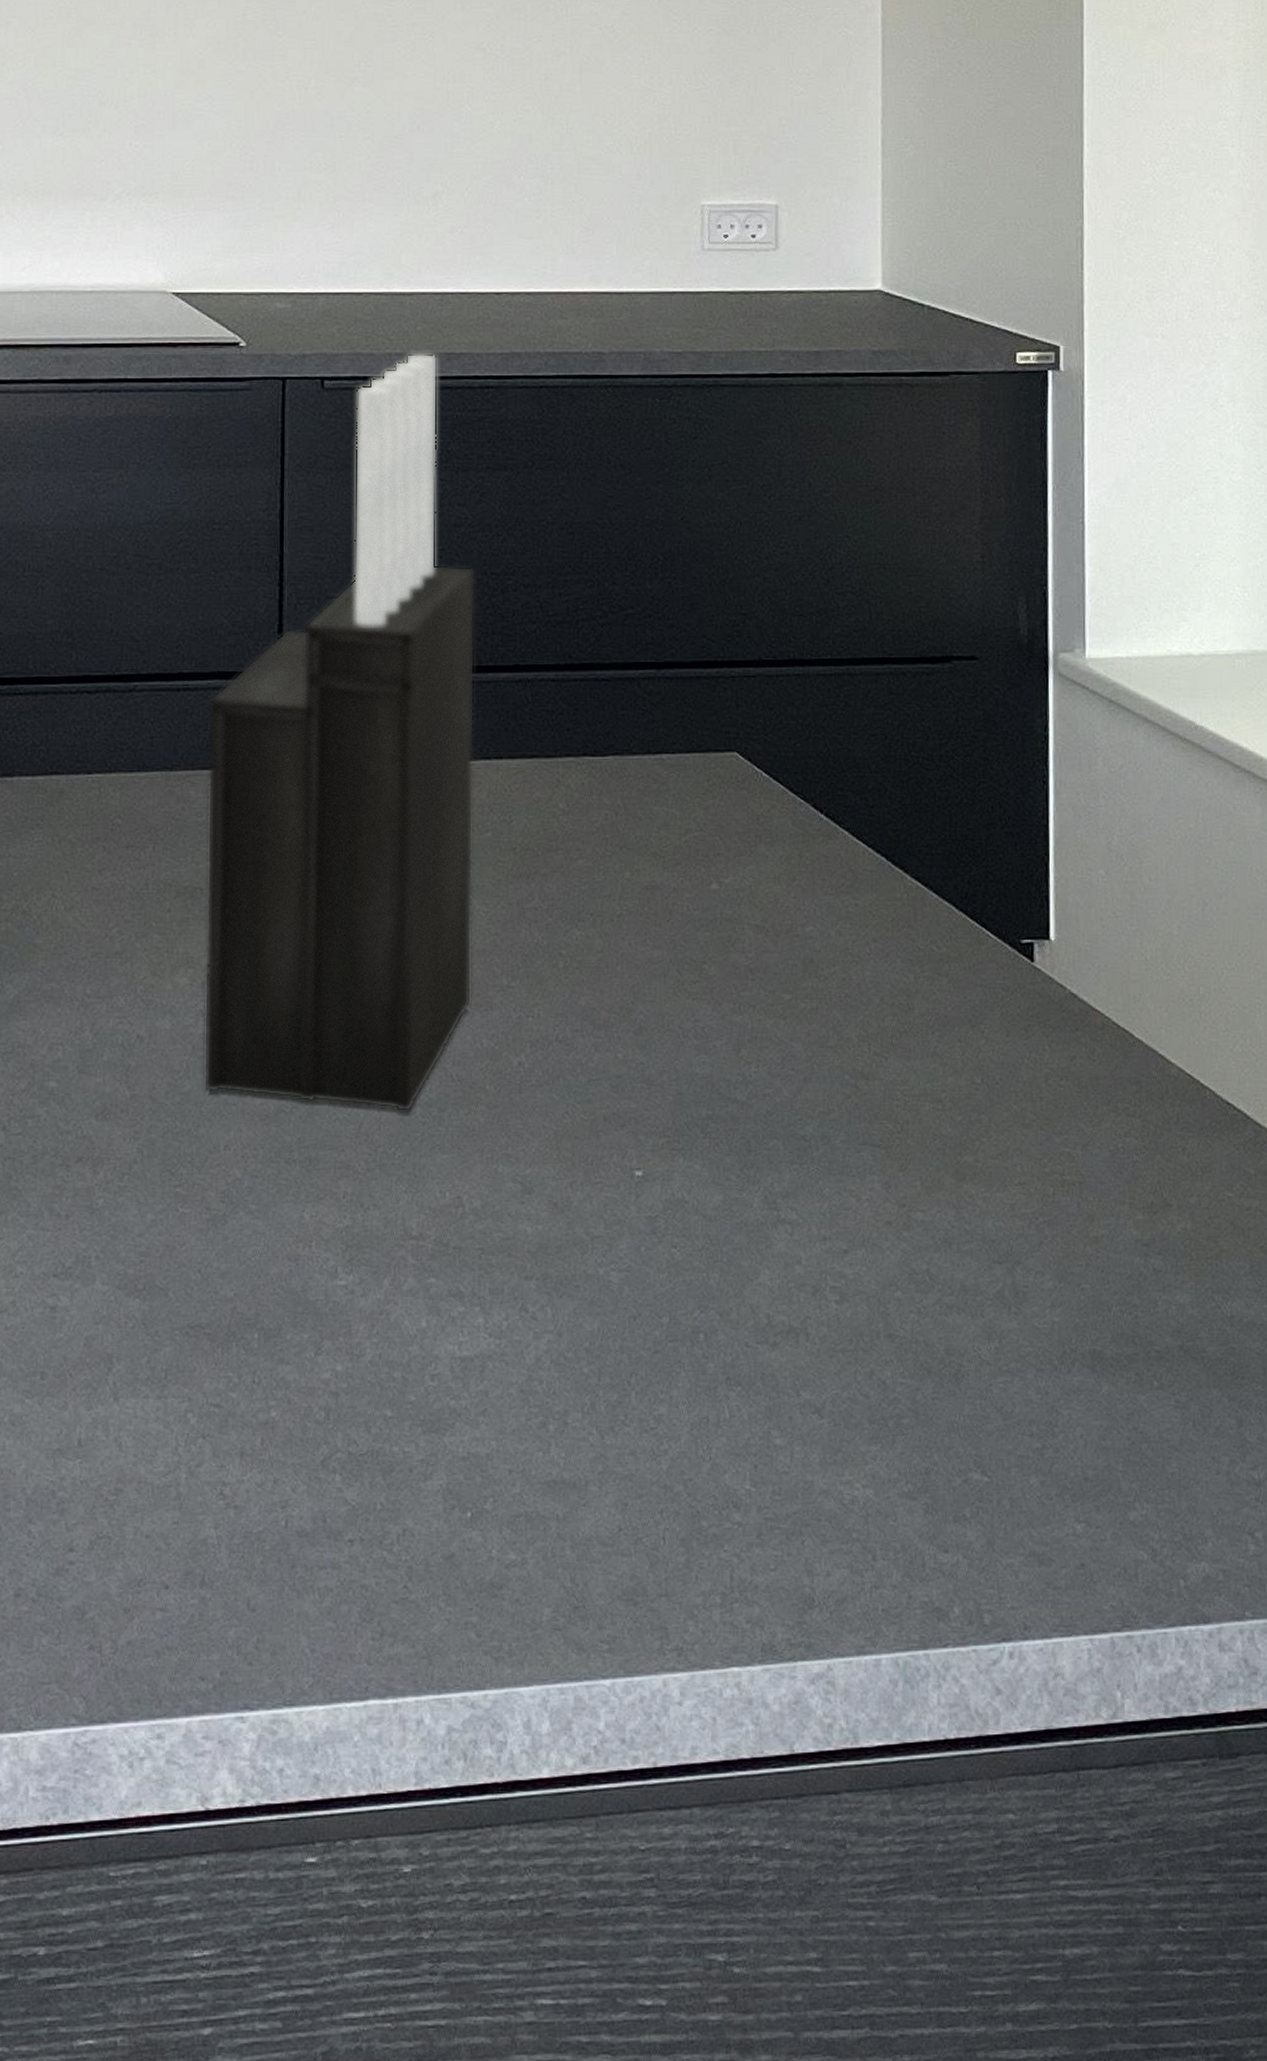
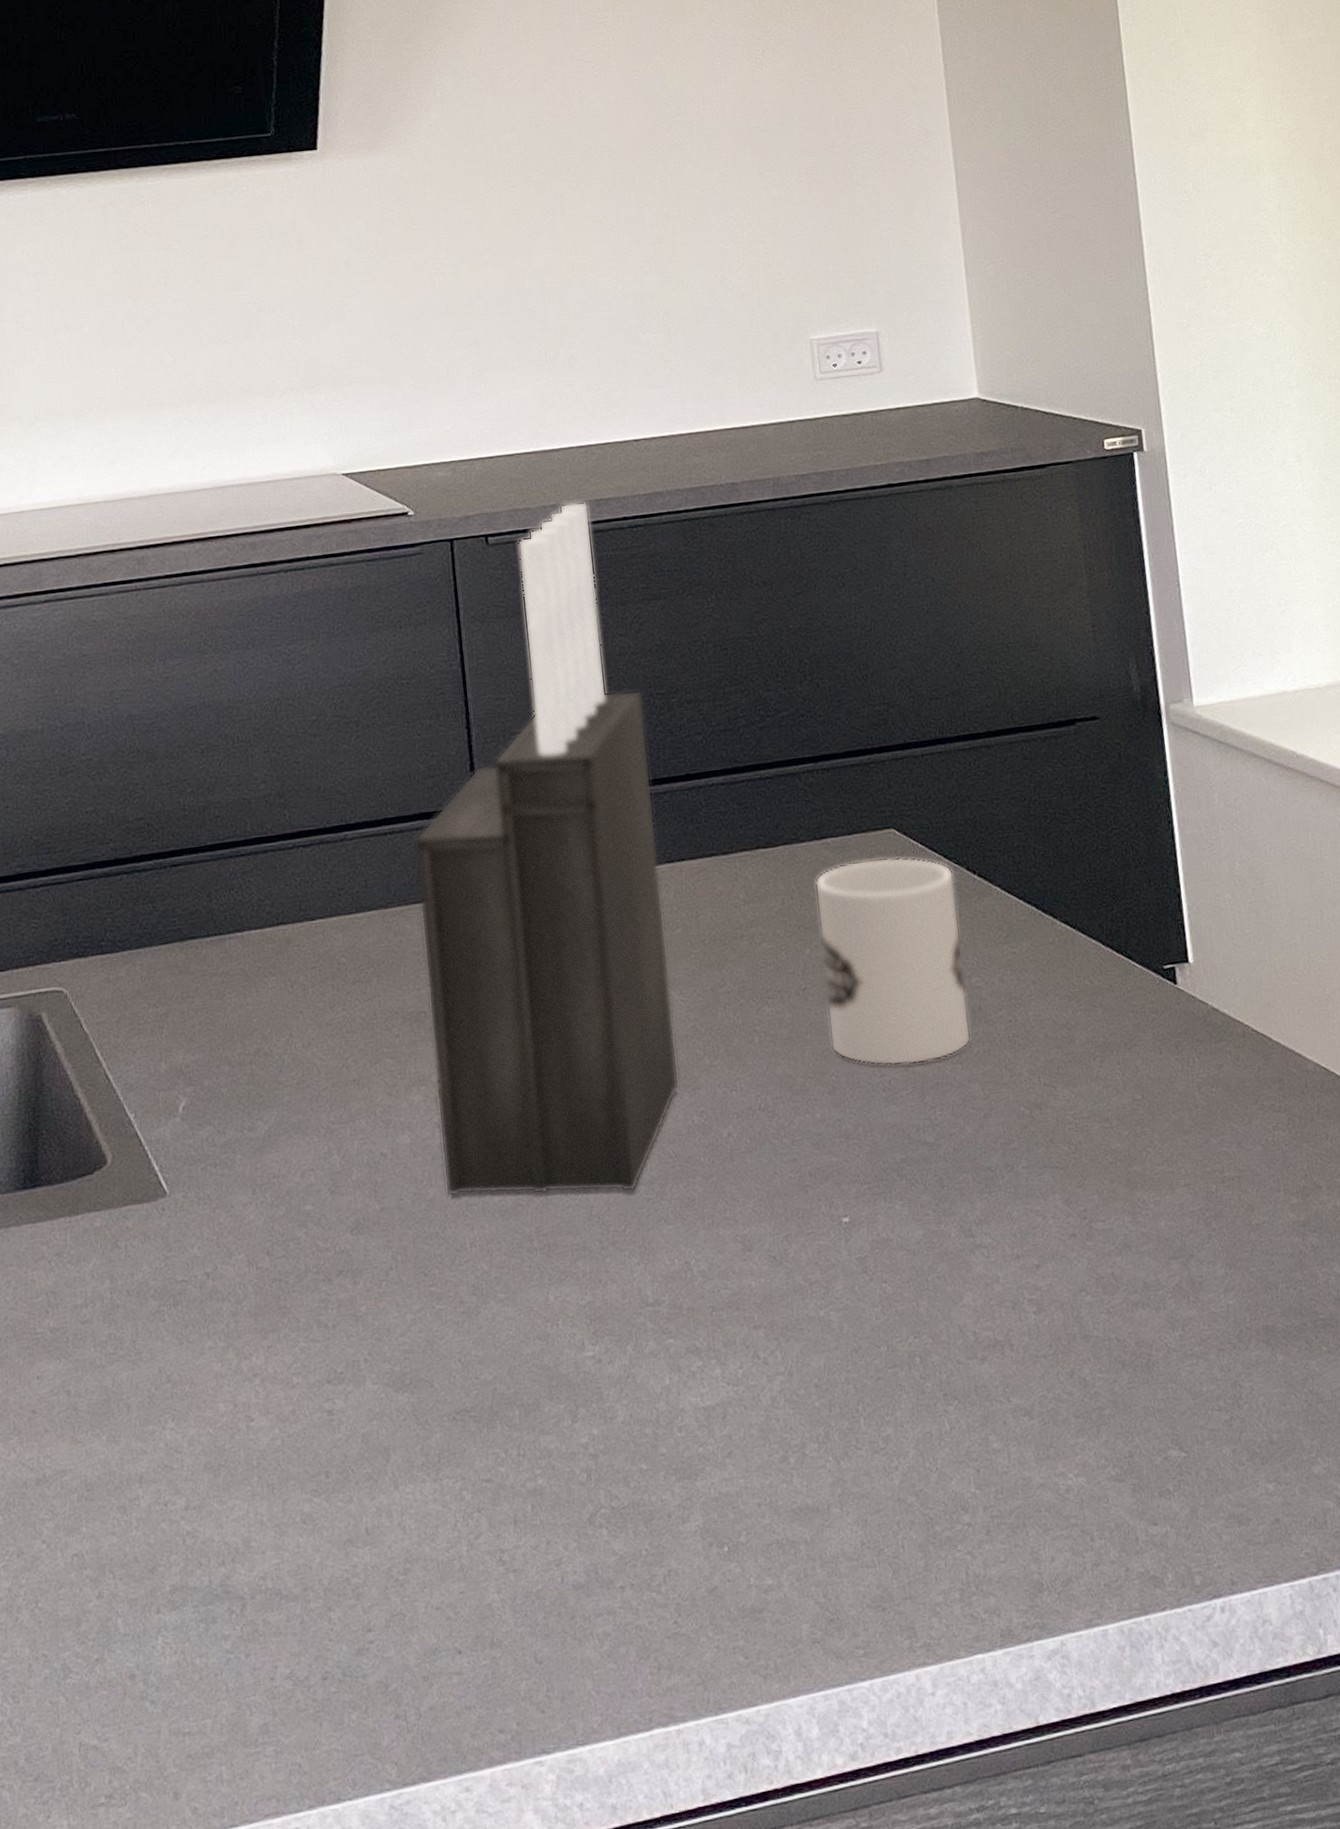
mug: none [642,783,799,1013] -> present [814,857,971,1066]

